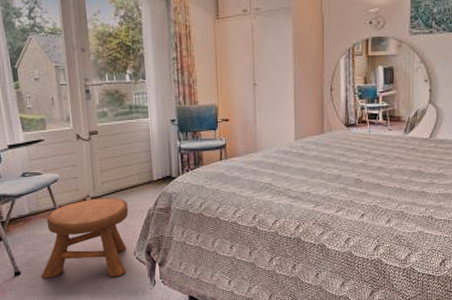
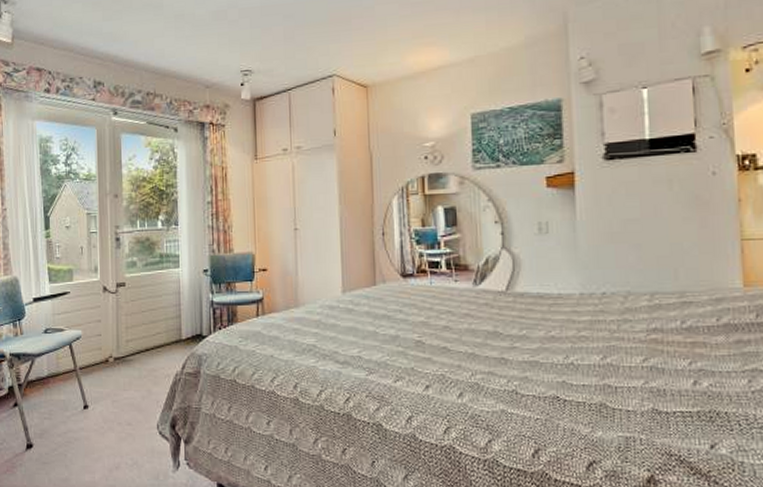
stool: present [41,198,128,278] -> none [55,359,153,455]

